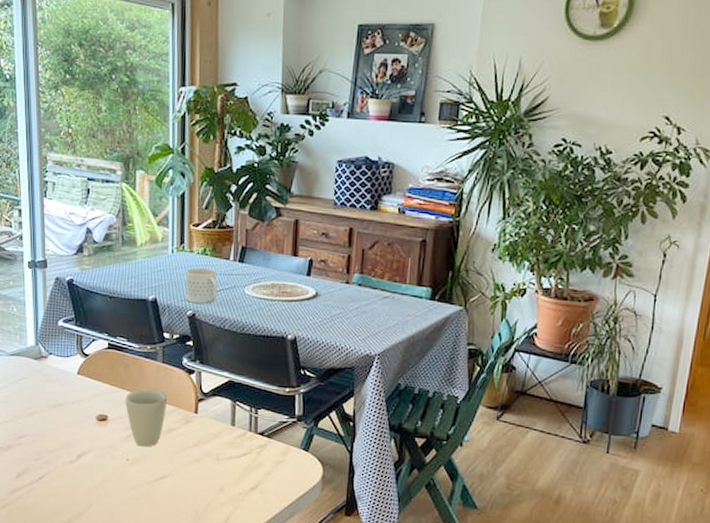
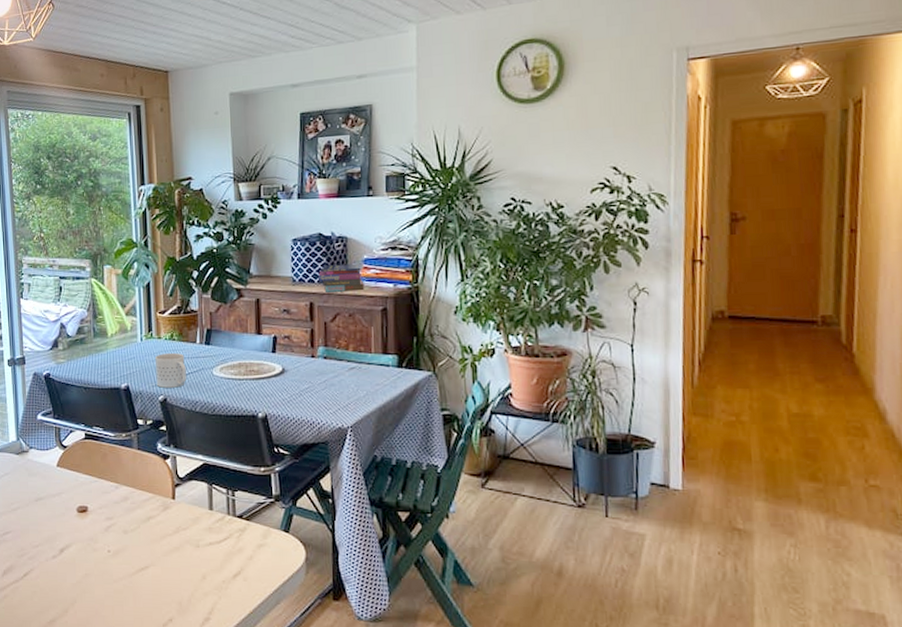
cup: present [125,388,168,447] -> none [104,476,145,537]
books: none [359,190,408,221] -> present [317,263,365,292]

